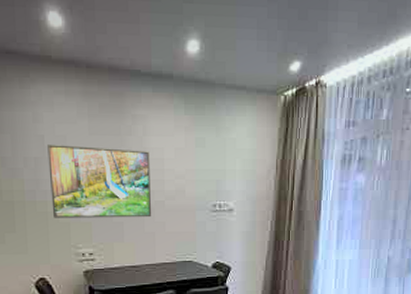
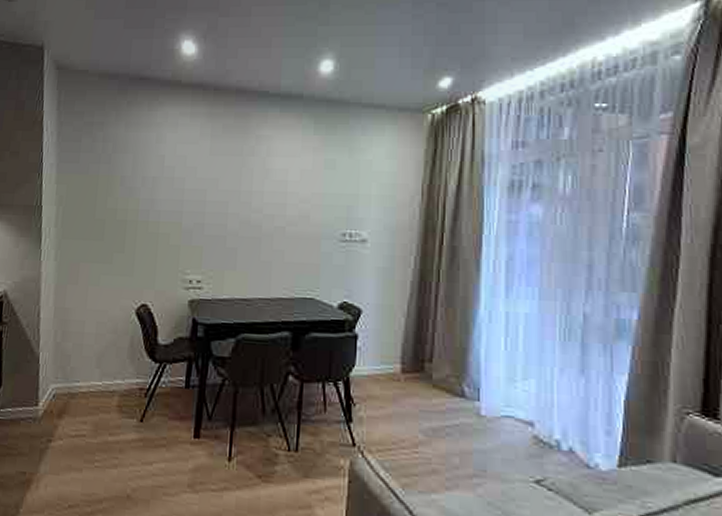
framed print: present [47,145,151,218] -> none [164,164,272,245]

